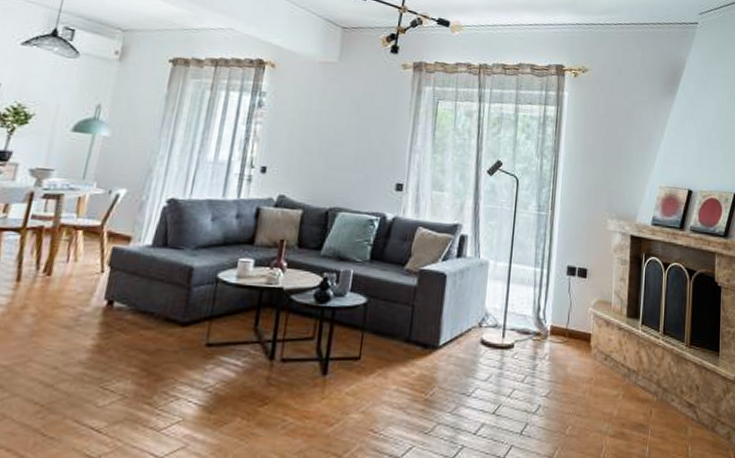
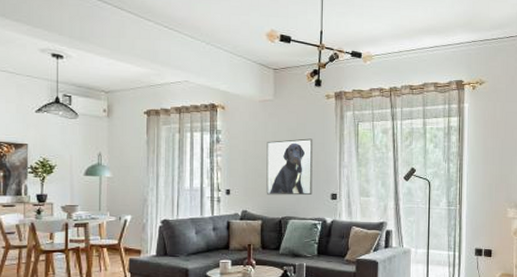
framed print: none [313,111,381,183] -> present [266,138,313,196]

